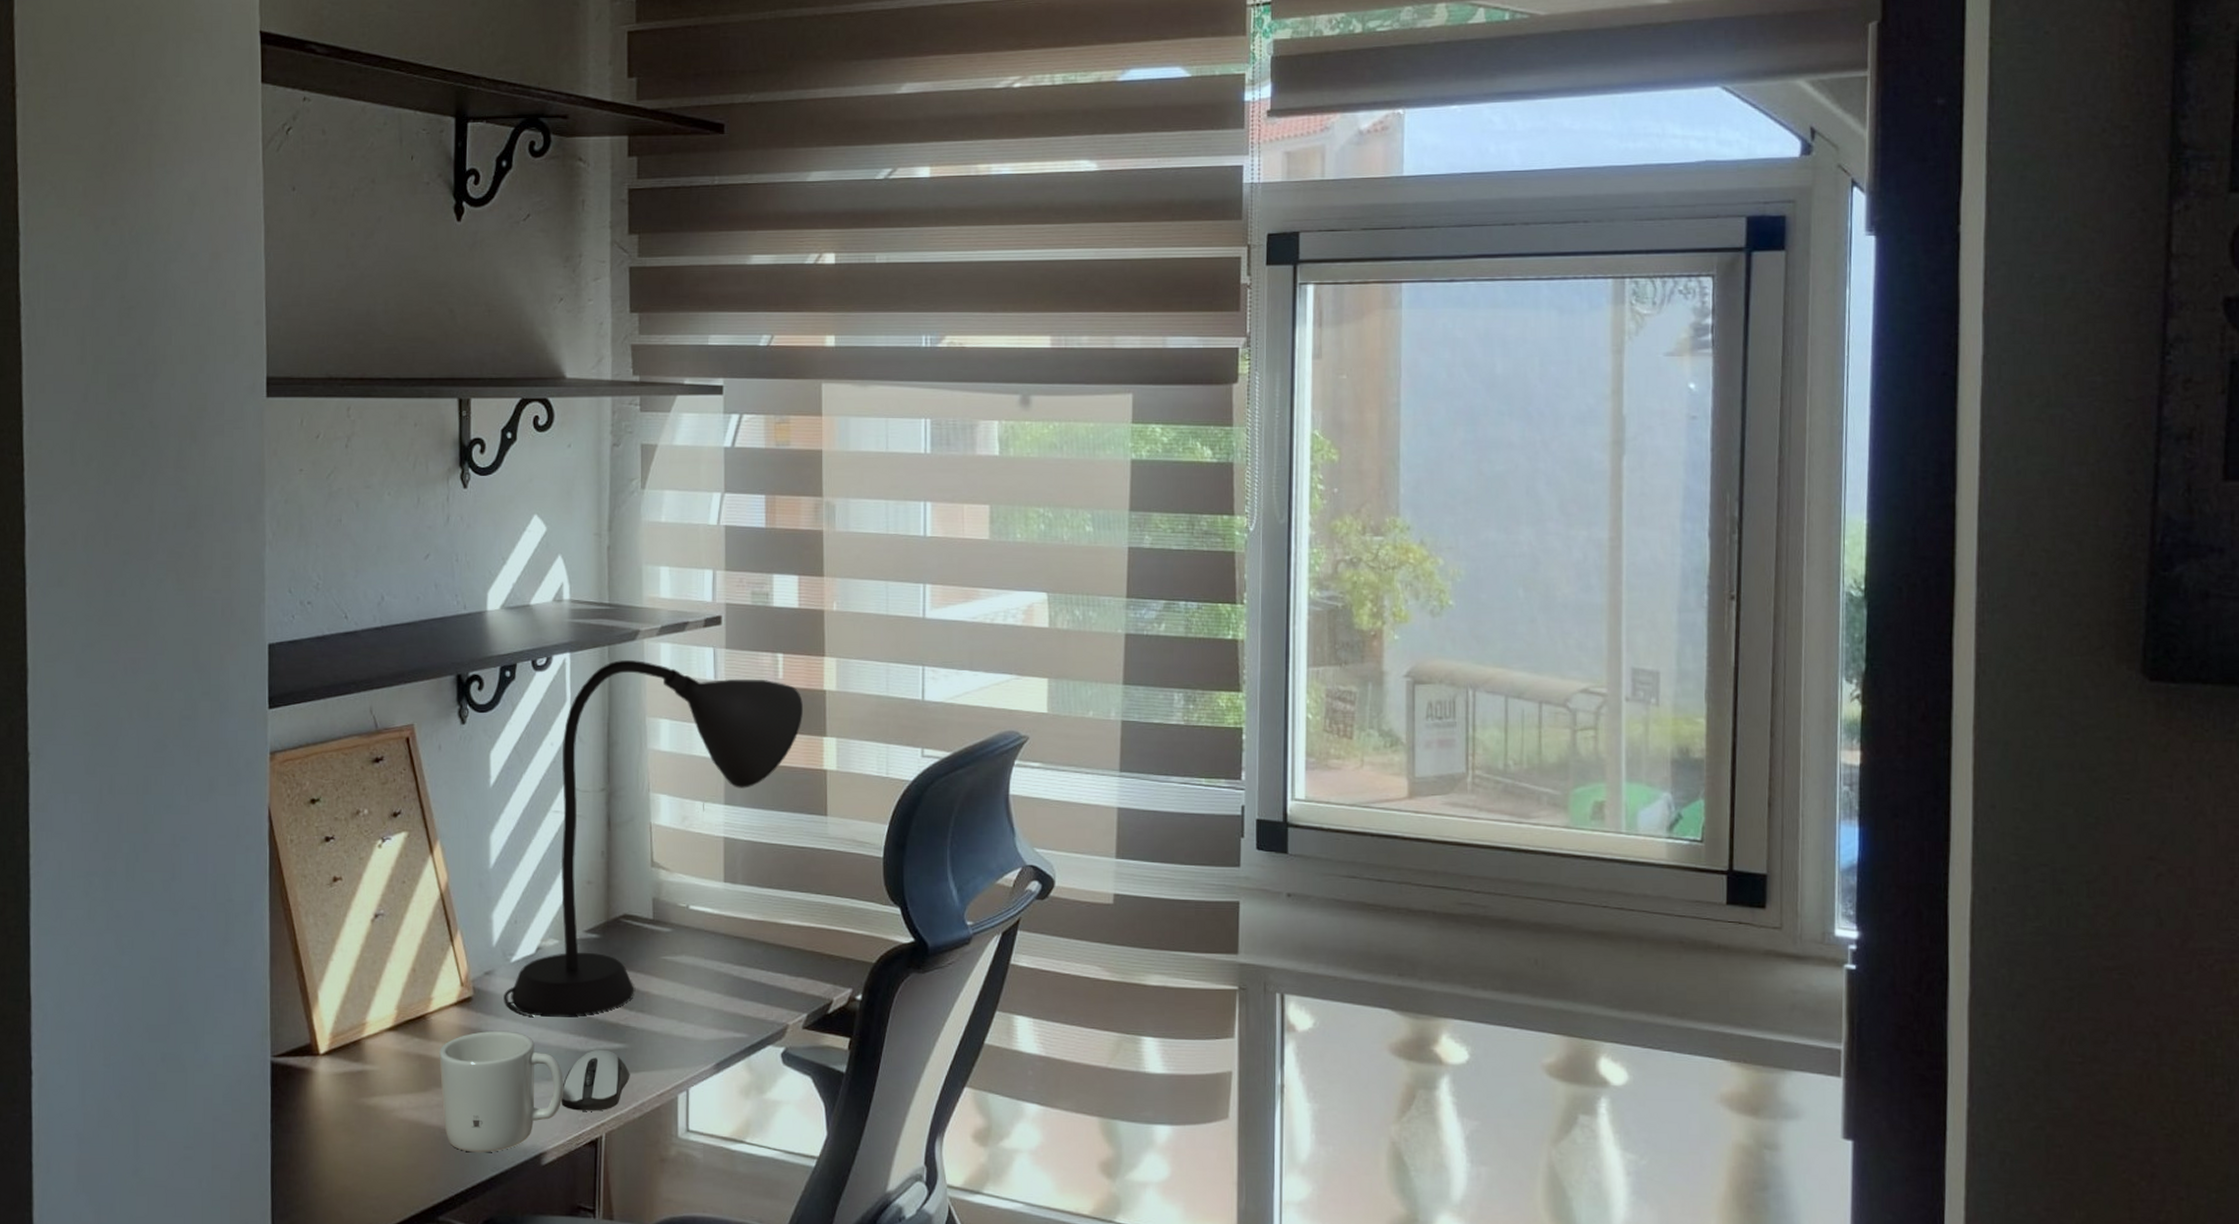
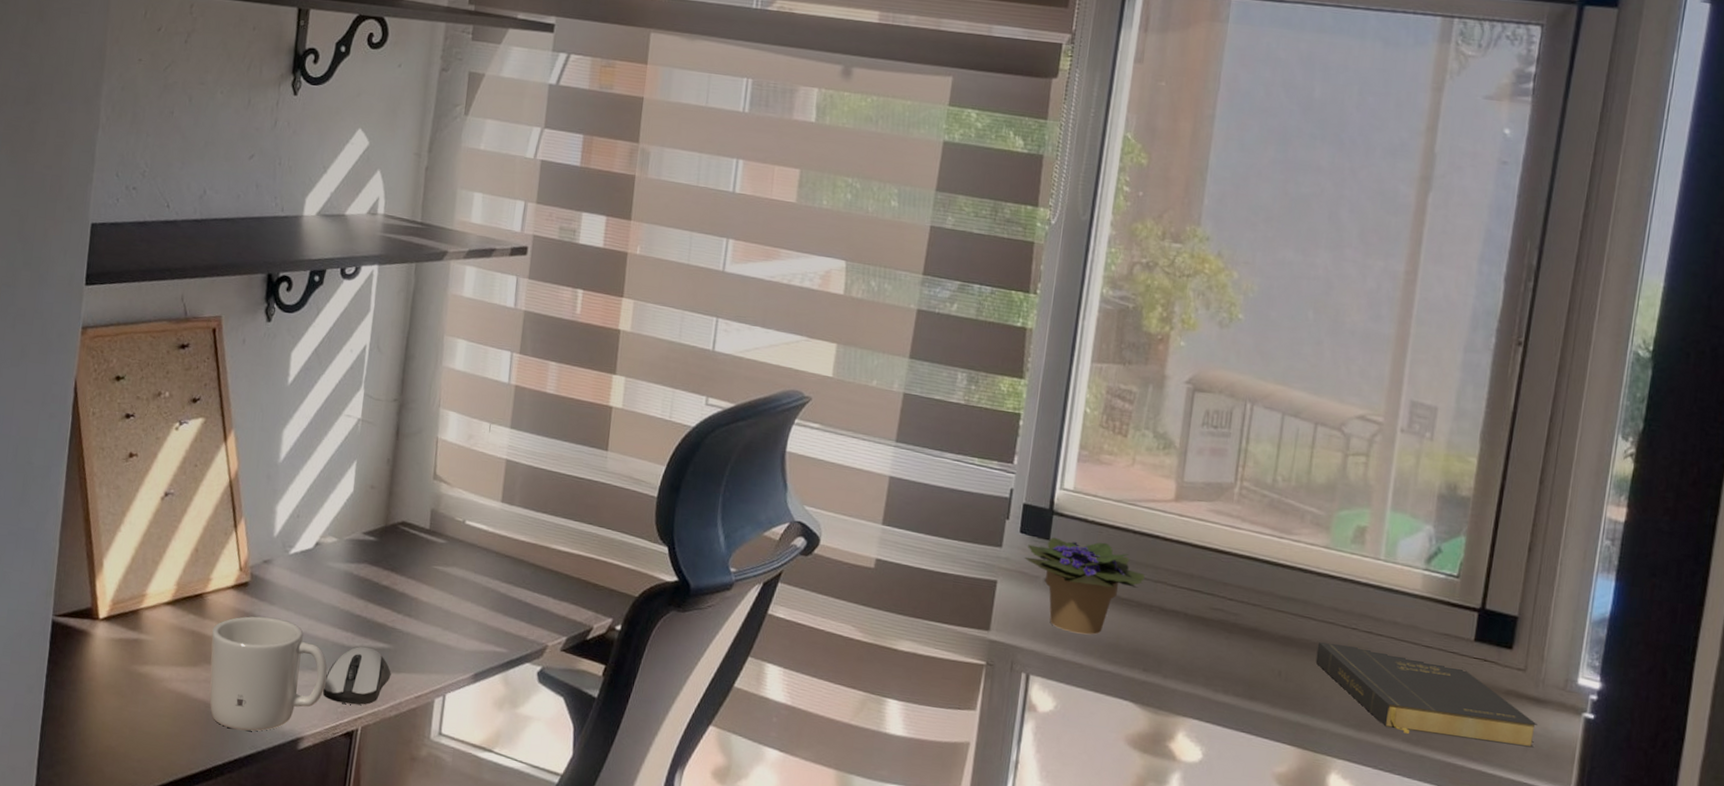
desk lamp: present [503,660,803,1016] -> none [278,278,597,613]
potted flower: none [1264,849,1388,946] -> present [1024,537,1145,635]
book: none [1570,924,1801,1007] -> present [1315,642,1537,748]

